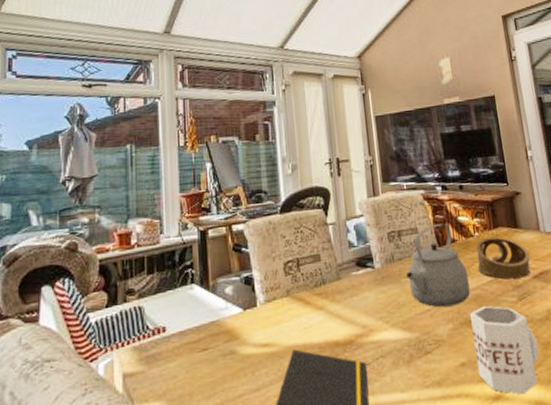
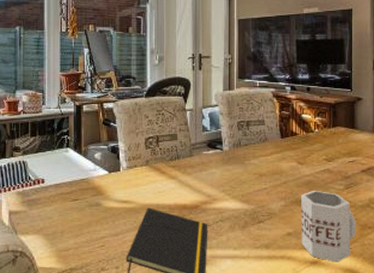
tea kettle: present [405,223,470,308] -> none [249,118,304,188]
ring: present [476,236,531,279] -> none [313,134,361,171]

